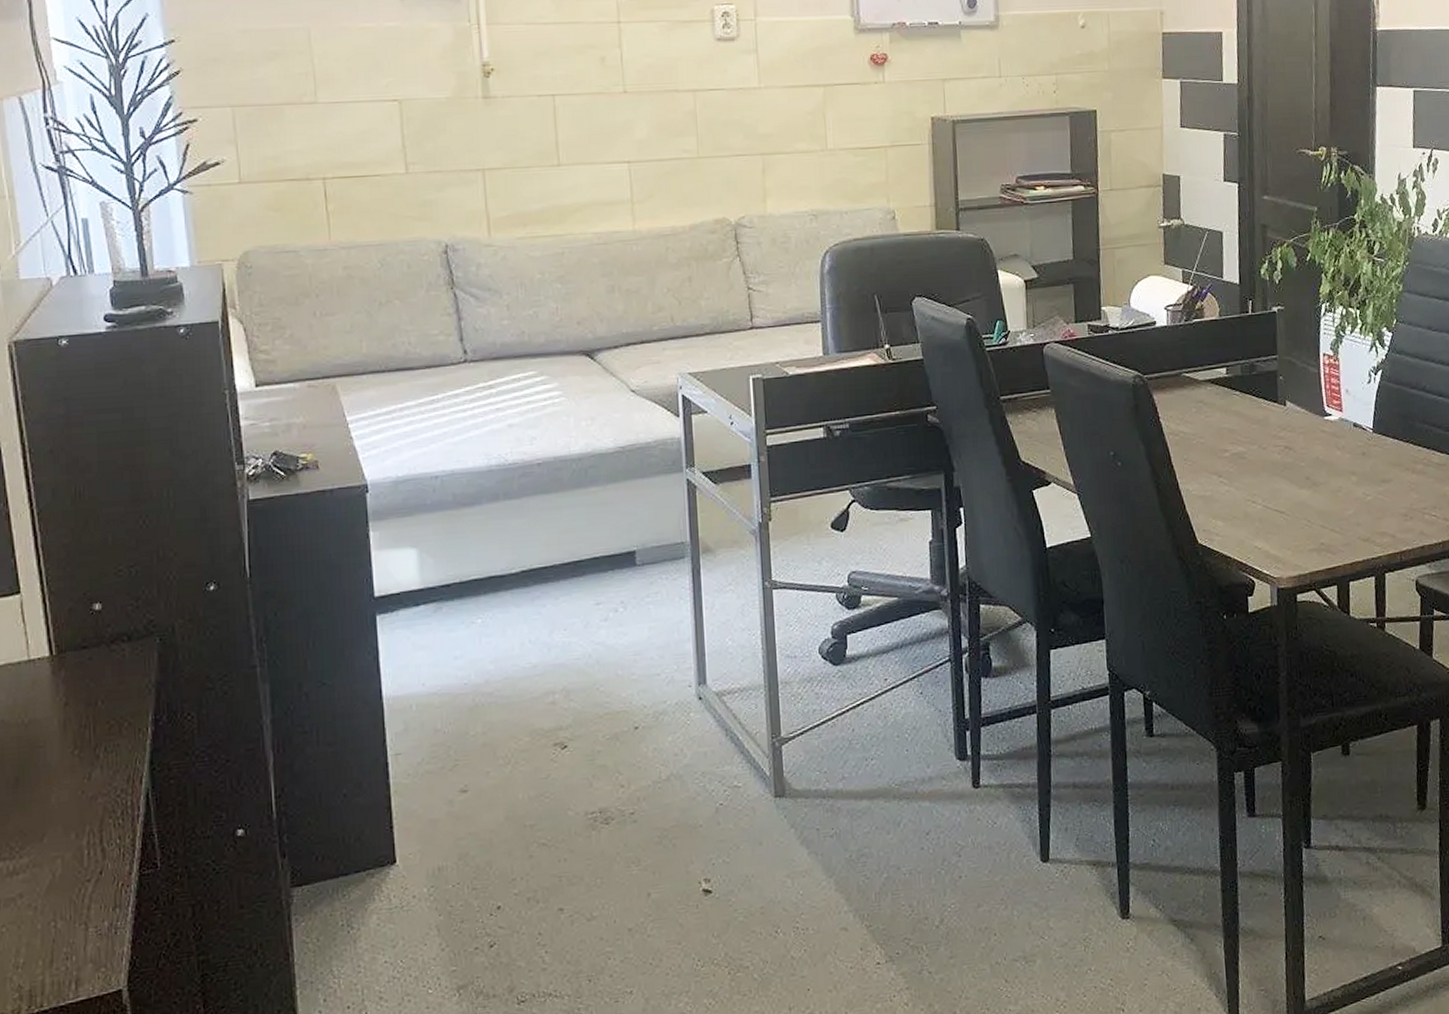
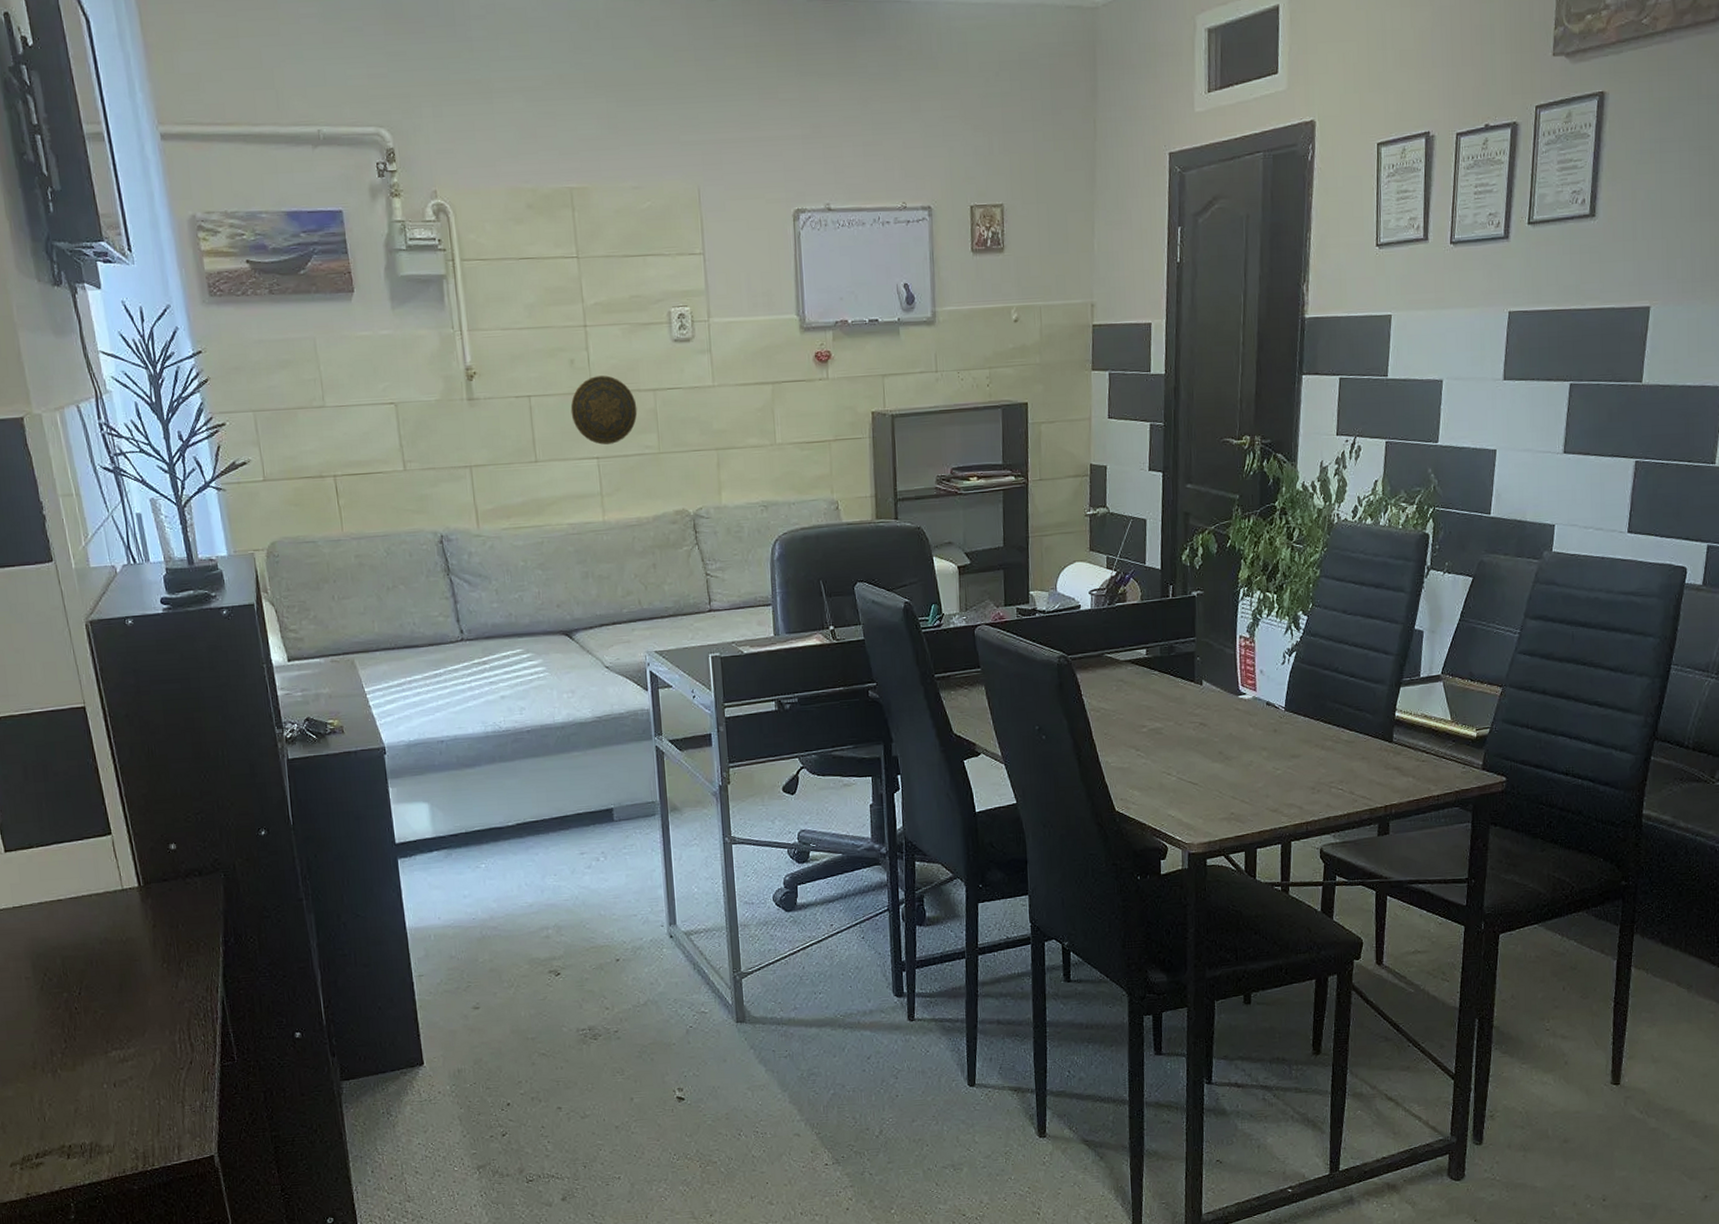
decorative plate: none [600,75,675,148] -> present [570,375,638,445]

